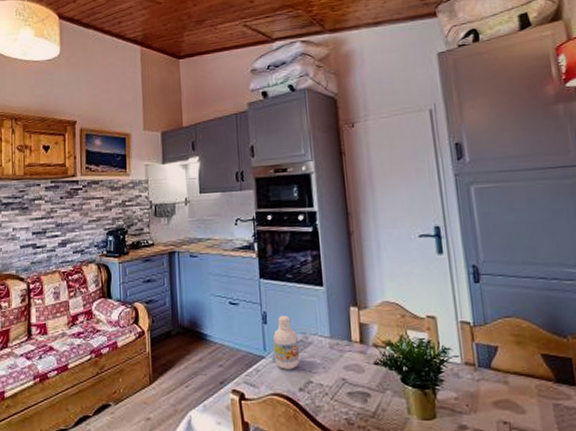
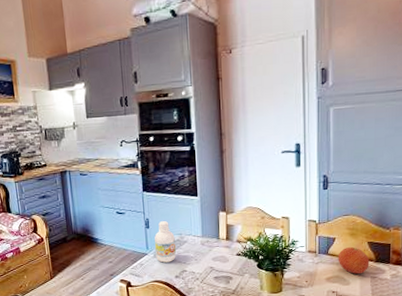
fruit: none [504,359,549,398] -> present [338,246,370,274]

